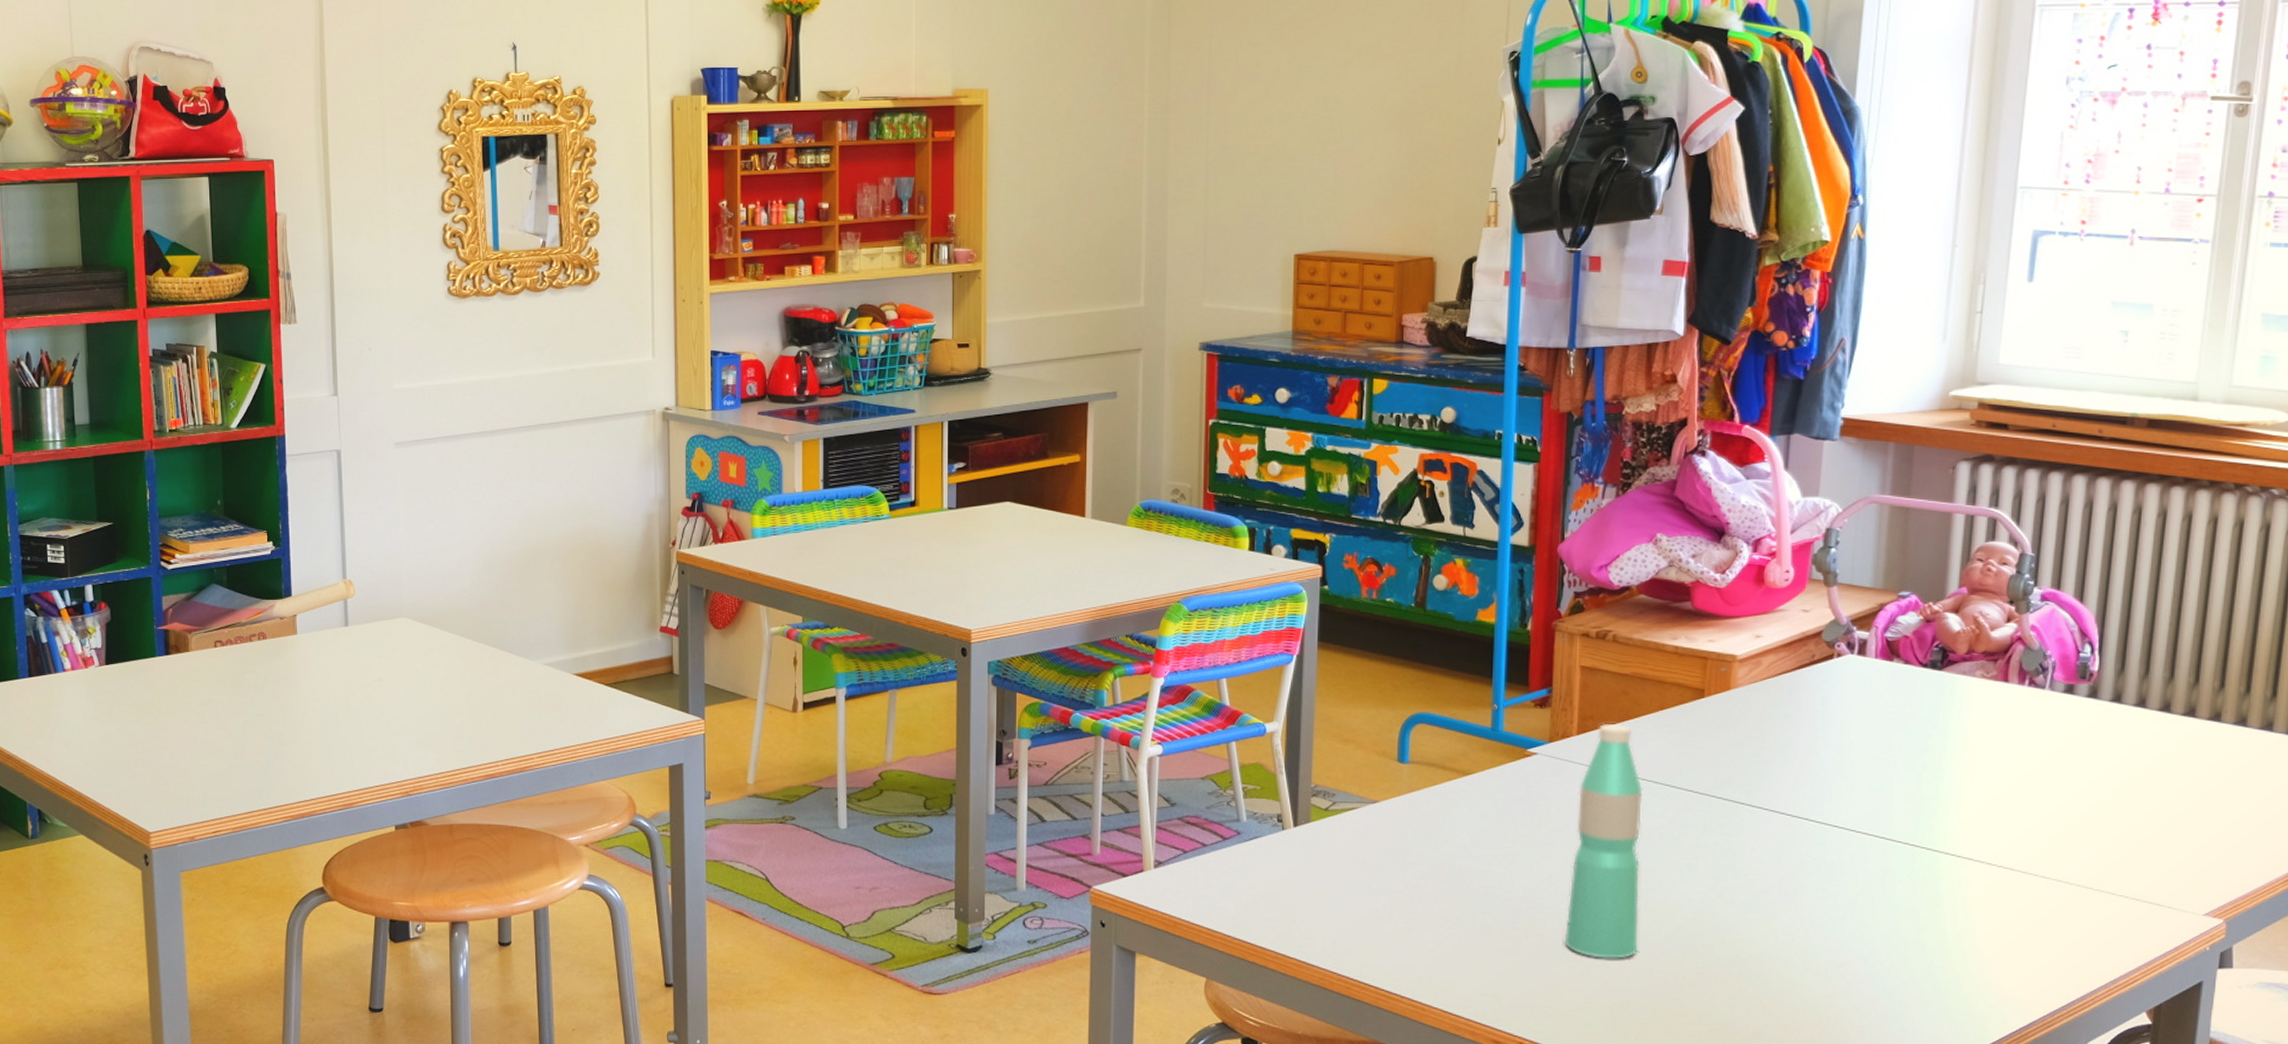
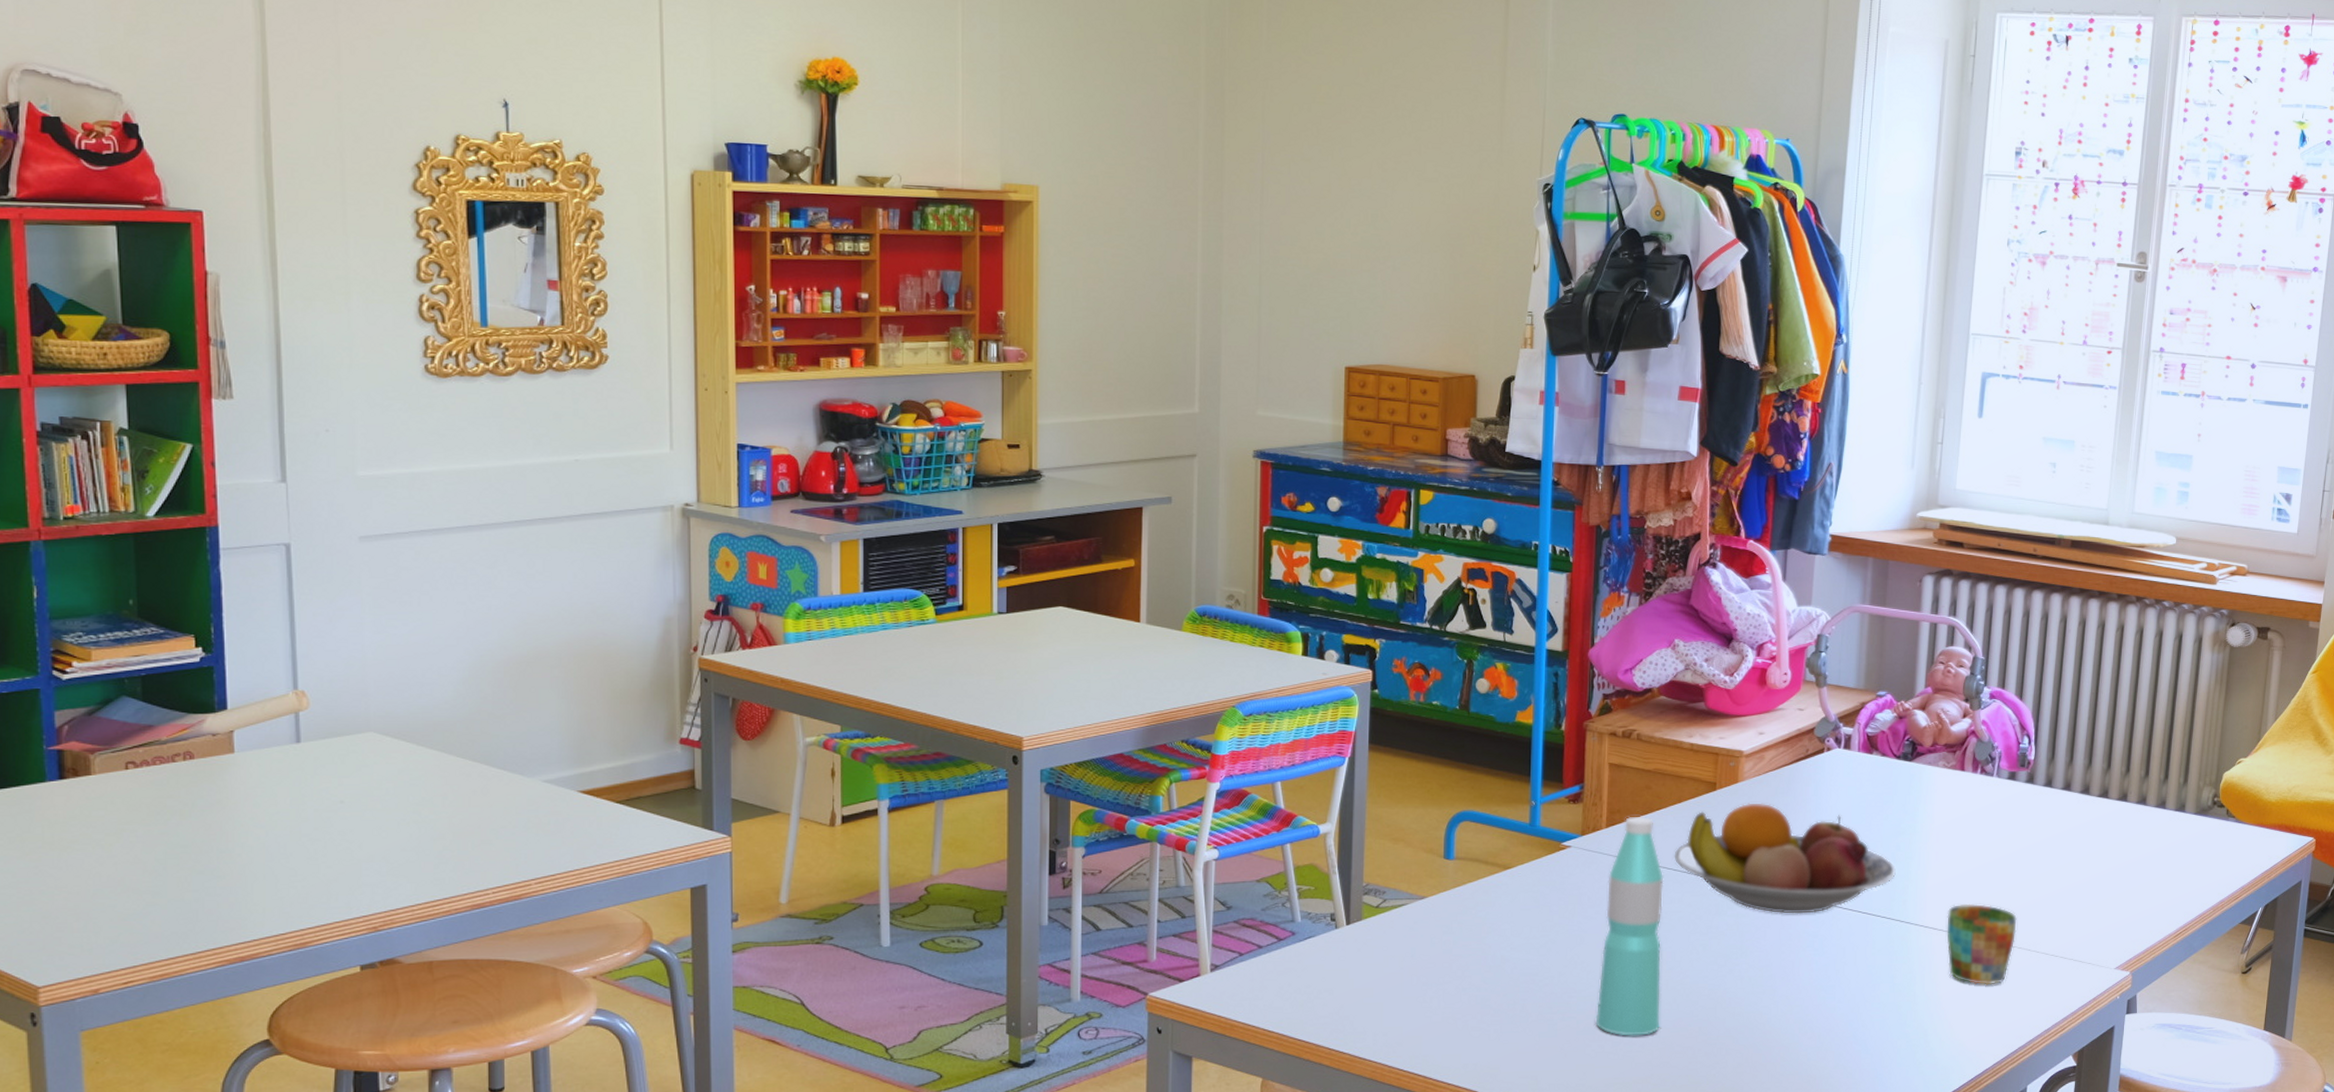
fruit bowl: none [1654,712,1922,836] -> present [1674,803,1897,914]
mug: none [1984,833,2075,926] -> present [1946,904,2017,985]

